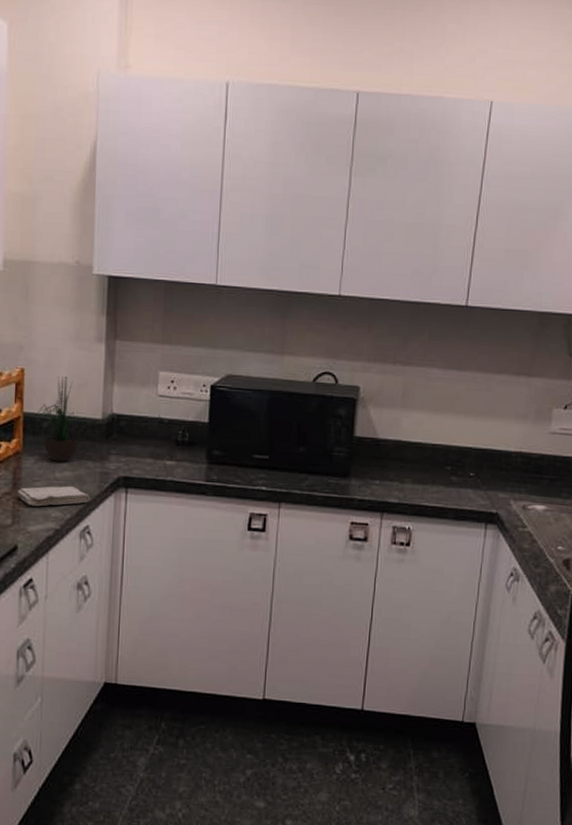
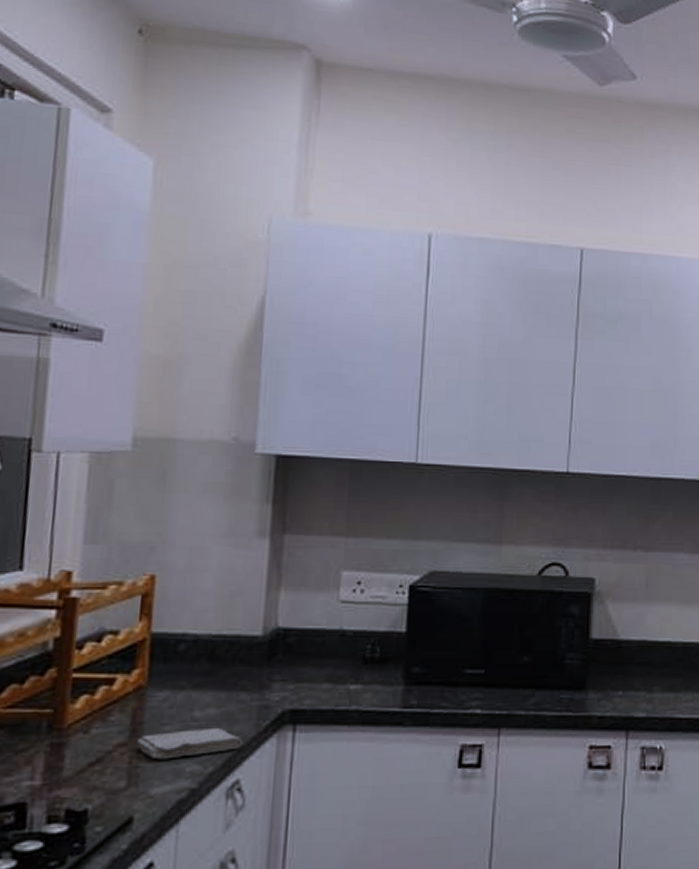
potted plant: present [32,376,86,462] -> none [163,583,240,696]

